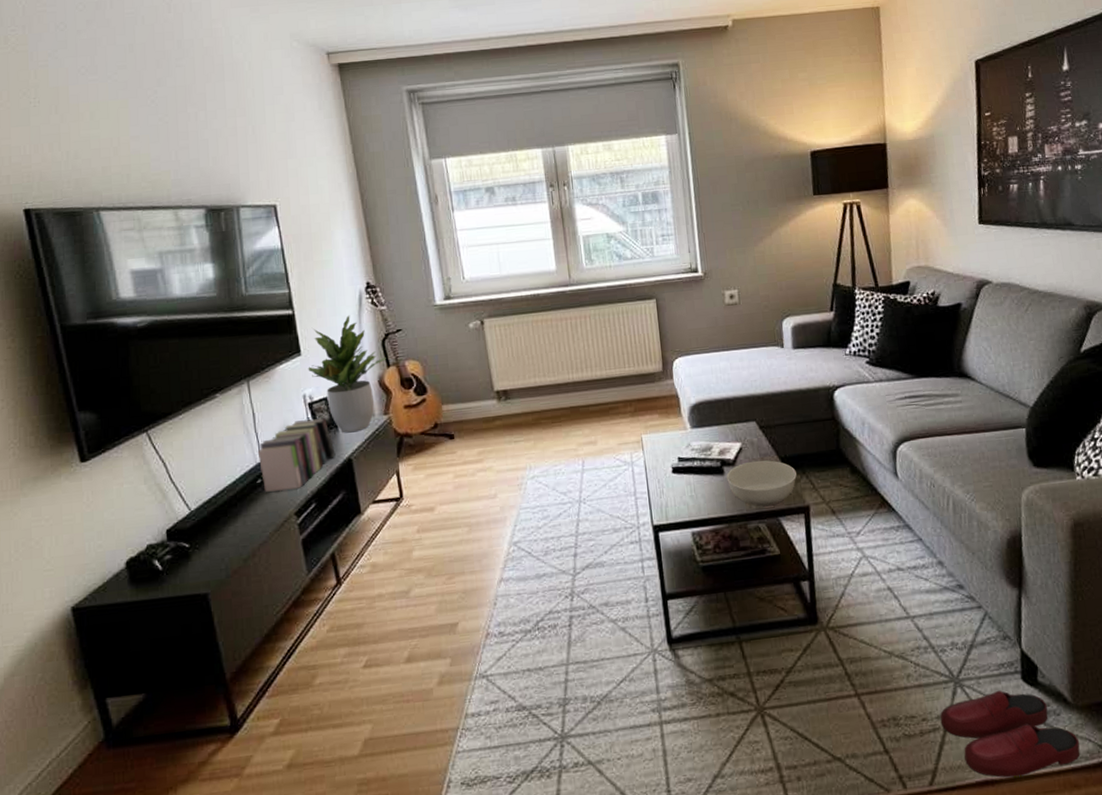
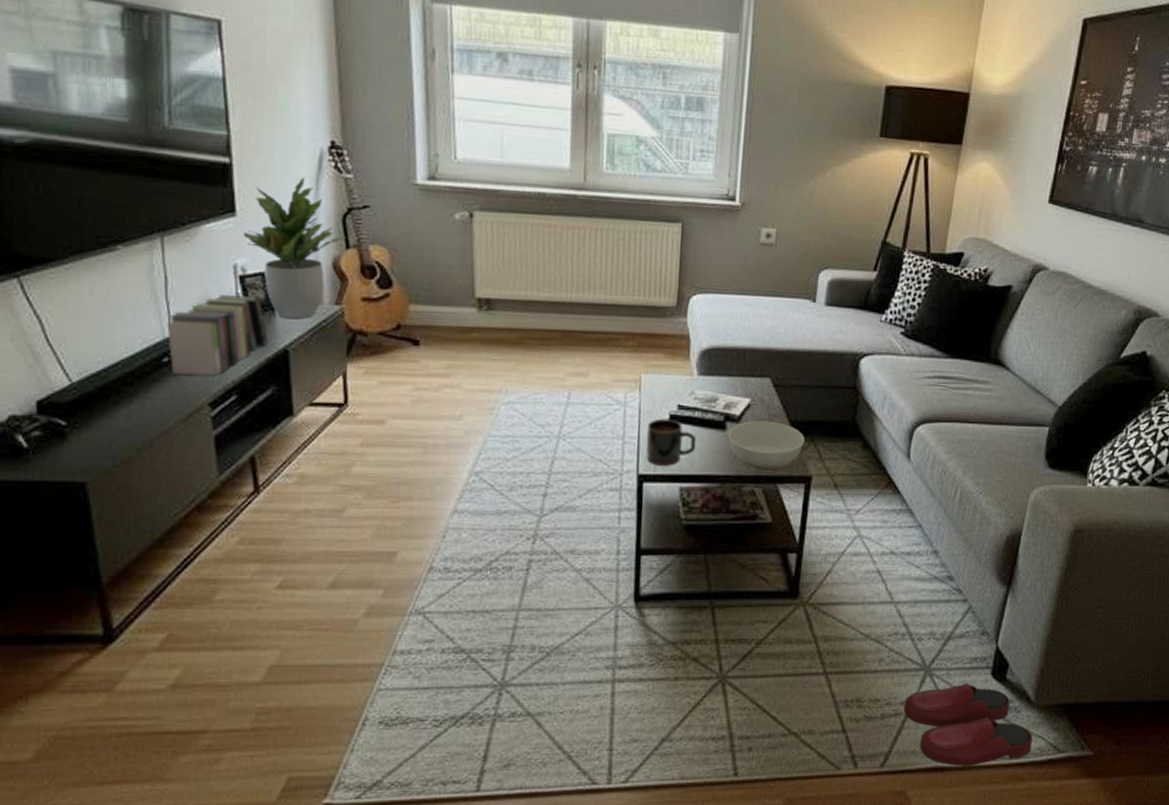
mug: none [654,471,701,515] -> present [646,418,697,466]

